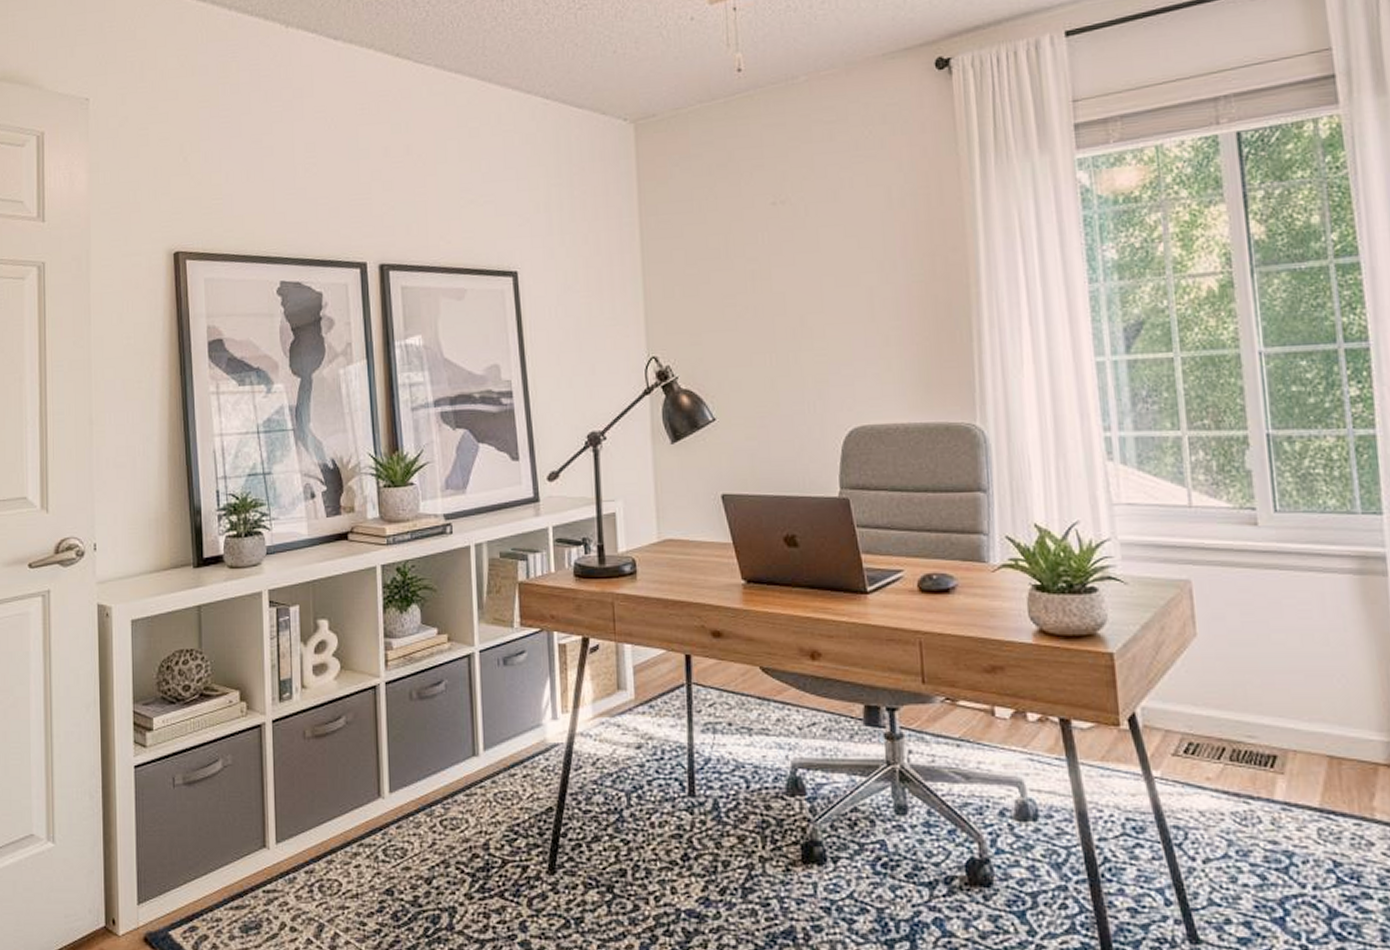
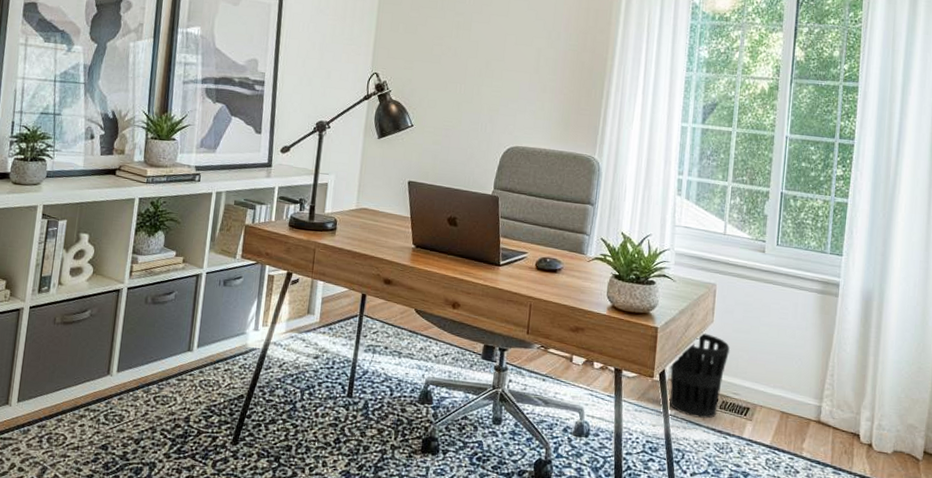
wastebasket: none [1143,653,1231,779] -> present [670,333,731,419]

